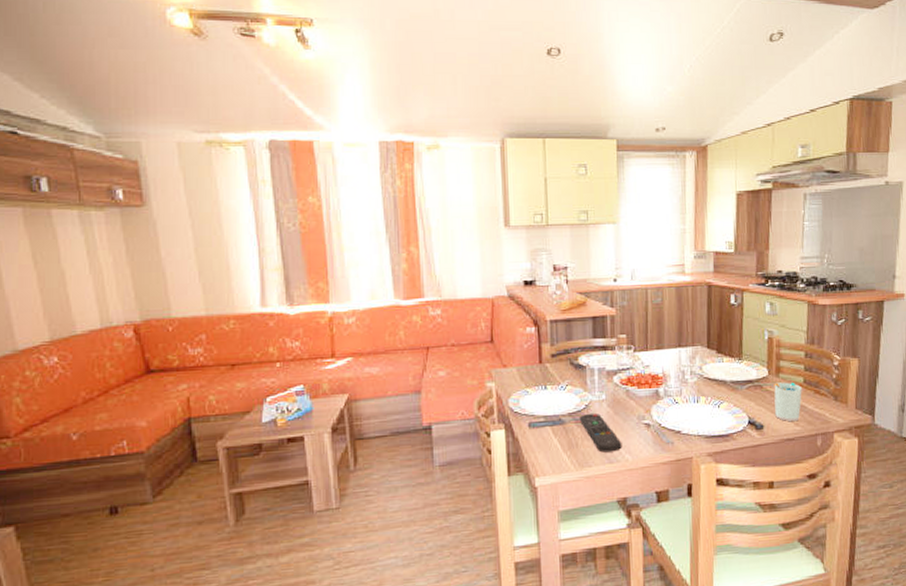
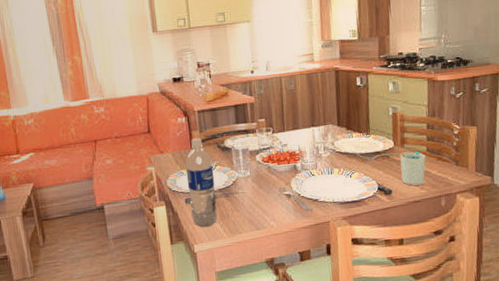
water bottle: none [531,352,565,457] -> present [185,138,217,227]
remote control: present [580,413,622,453] -> none [229,187,267,221]

